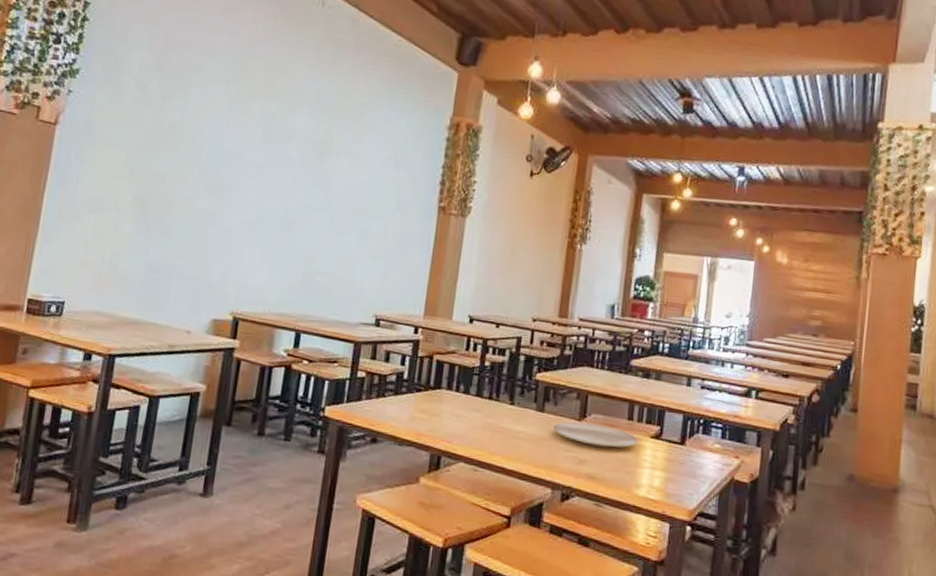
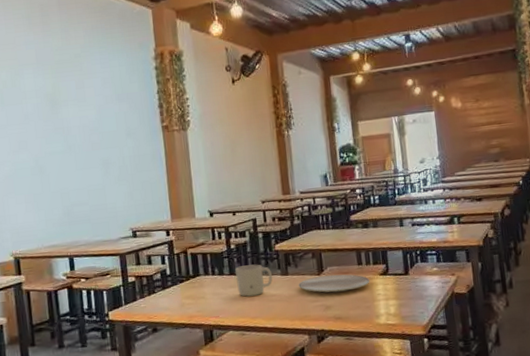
mug: none [481,388,526,428] -> present [235,264,273,297]

